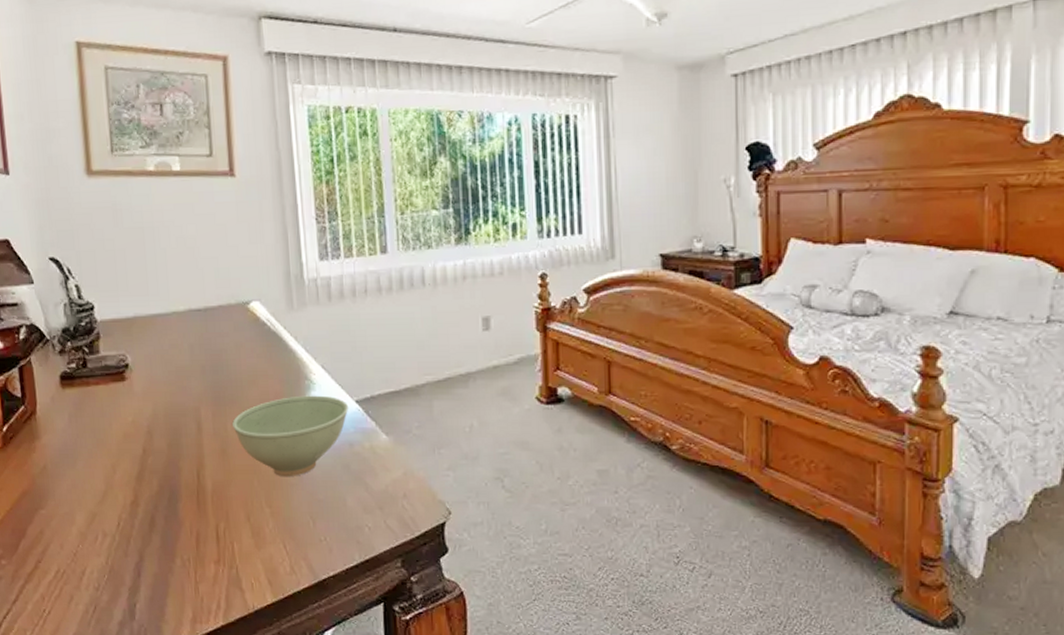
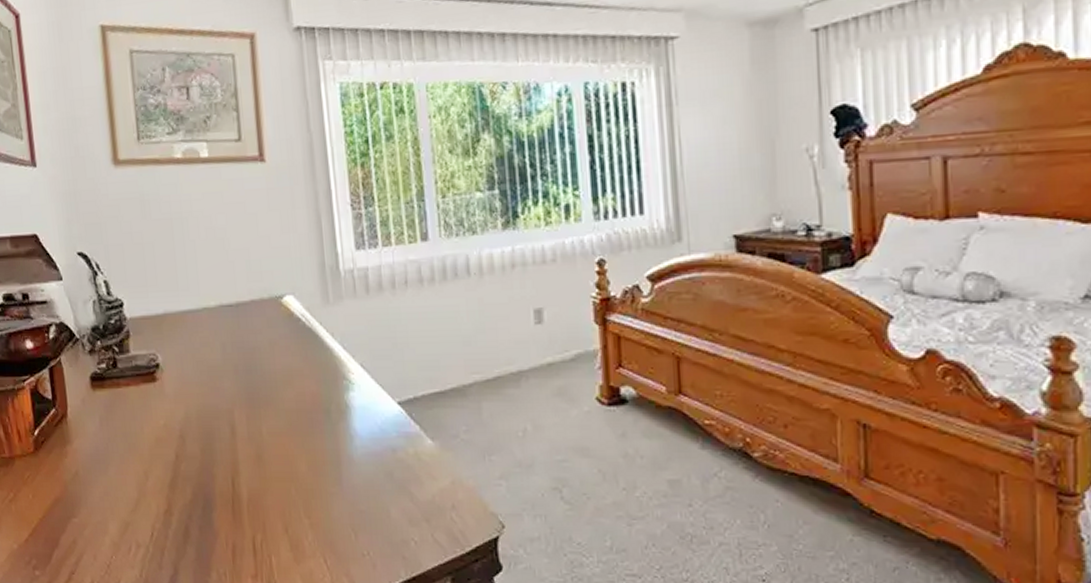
bowl: present [232,395,349,476] -> none [267,396,391,485]

